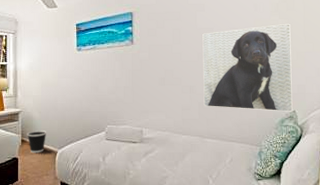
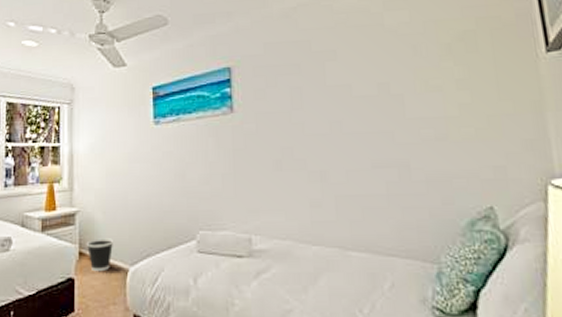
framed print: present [202,23,293,112] -> none [335,72,489,209]

